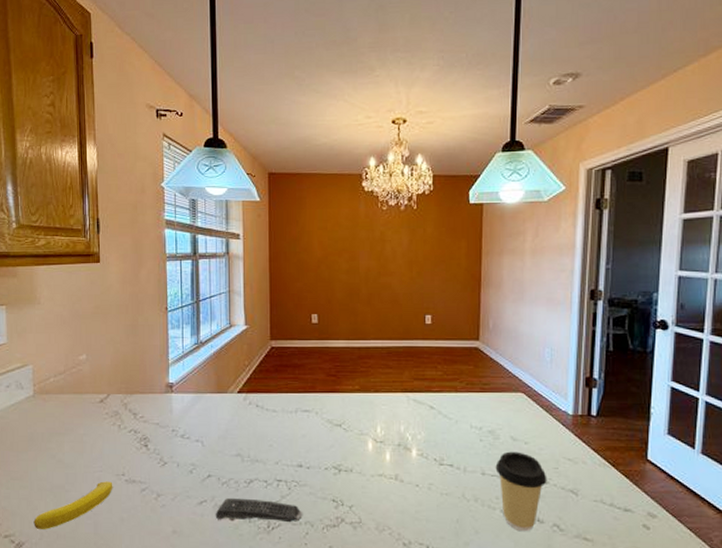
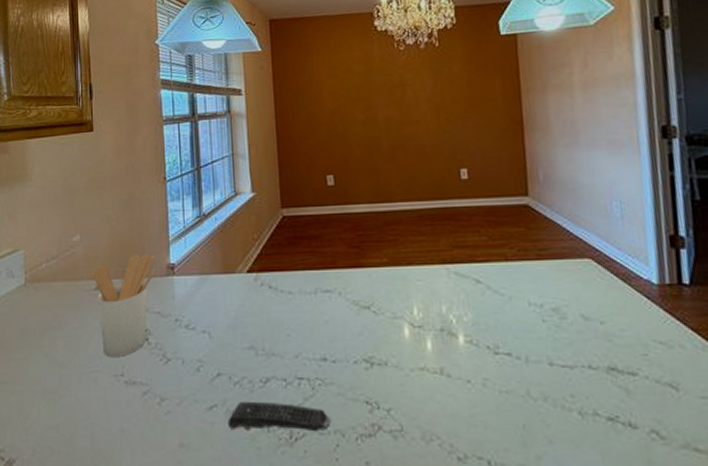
banana: present [33,481,113,529] -> none [25,383,111,443]
utensil holder: none [98,373,155,459] -> present [93,254,155,357]
coffee cup: present [495,451,547,532] -> none [565,334,636,441]

